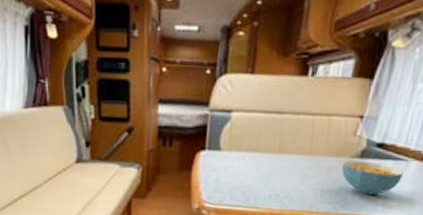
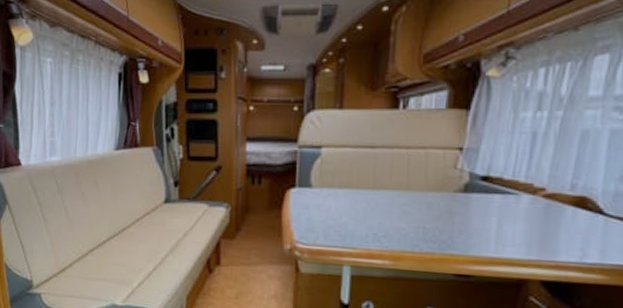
cereal bowl: present [341,161,403,195] -> none [444,196,514,233]

